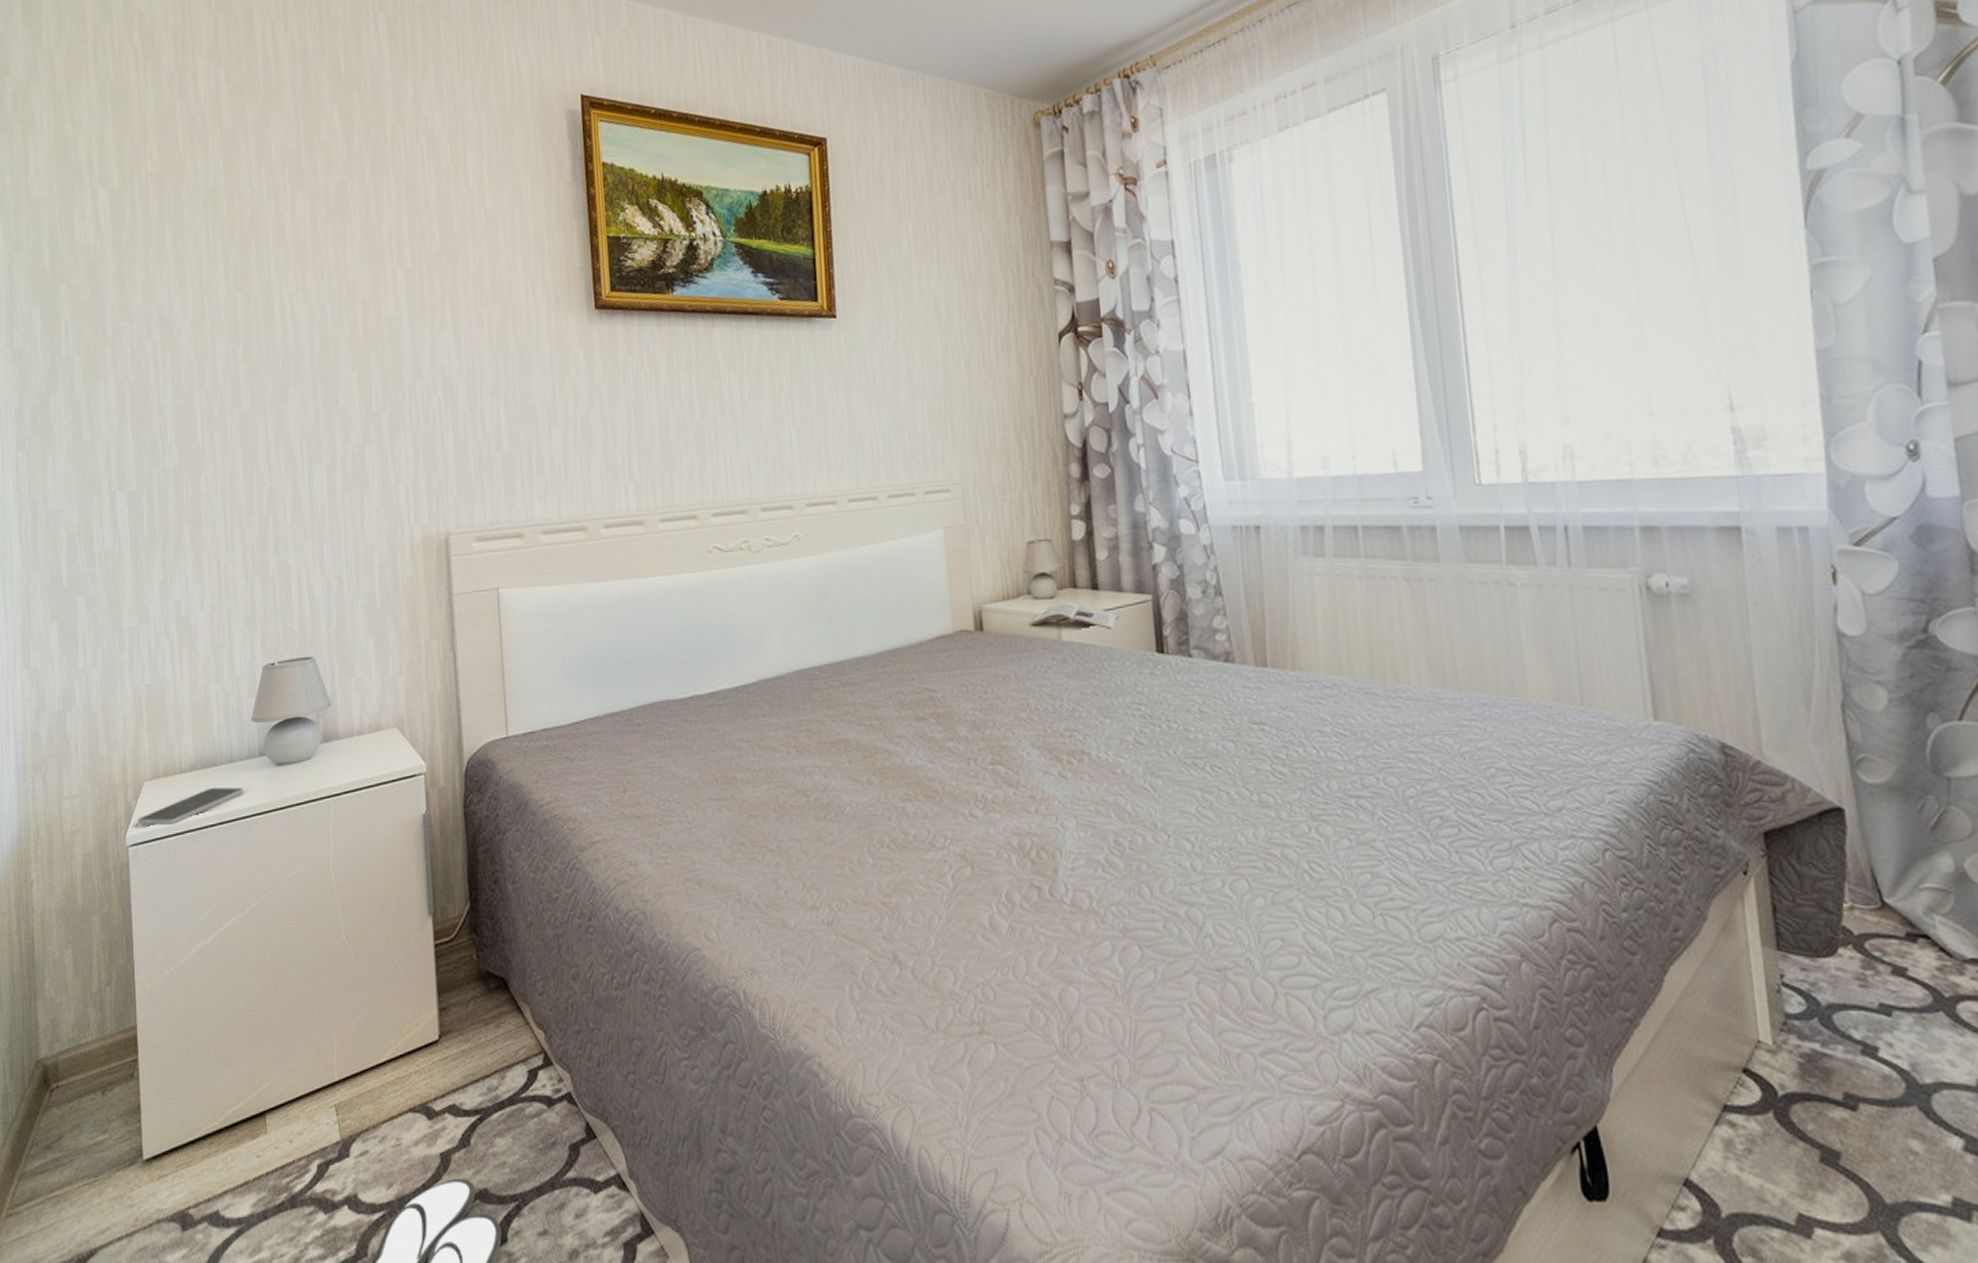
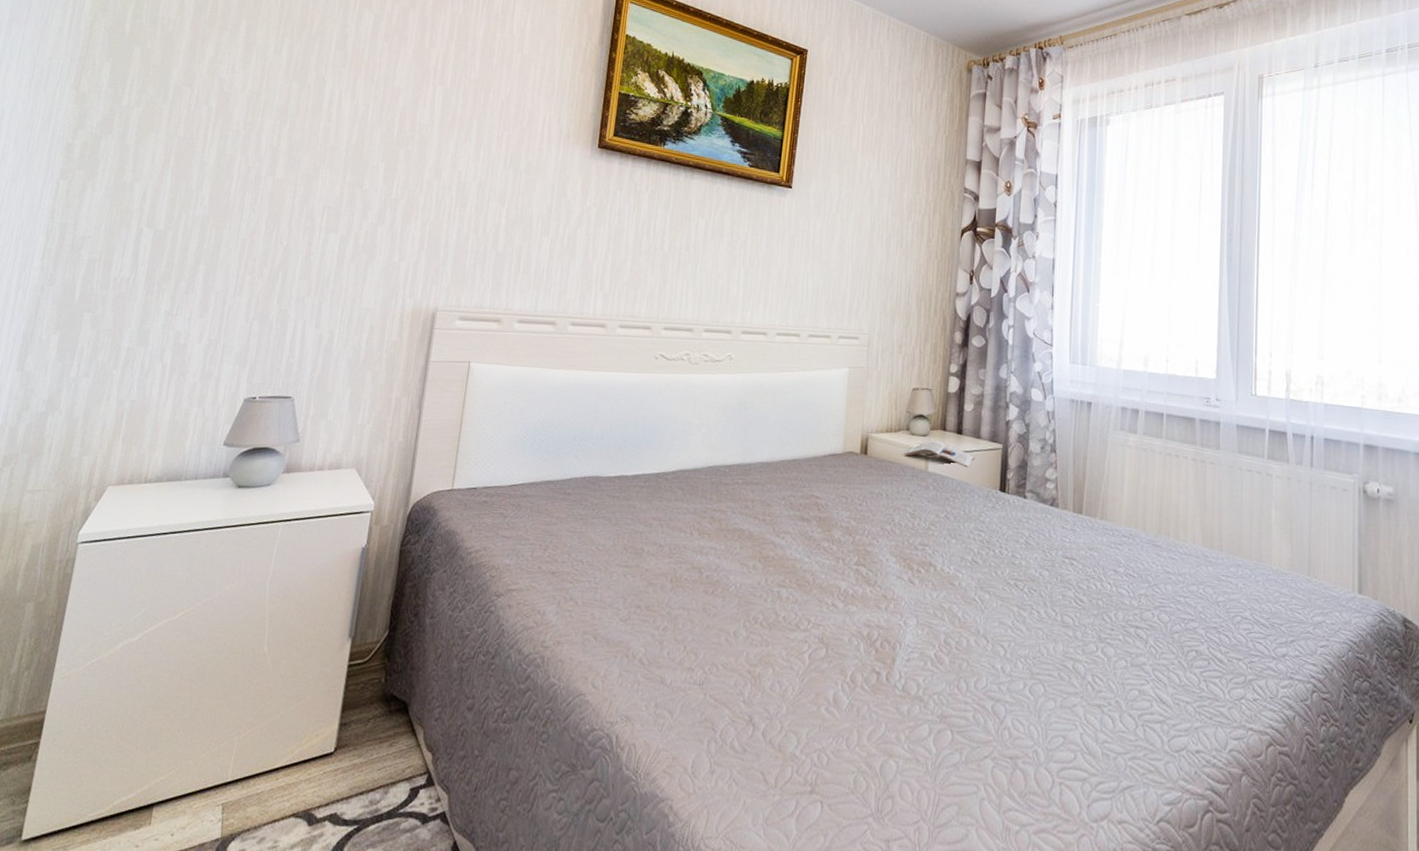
mobile phone: present [137,787,244,826] -> none [93,500,202,529]

